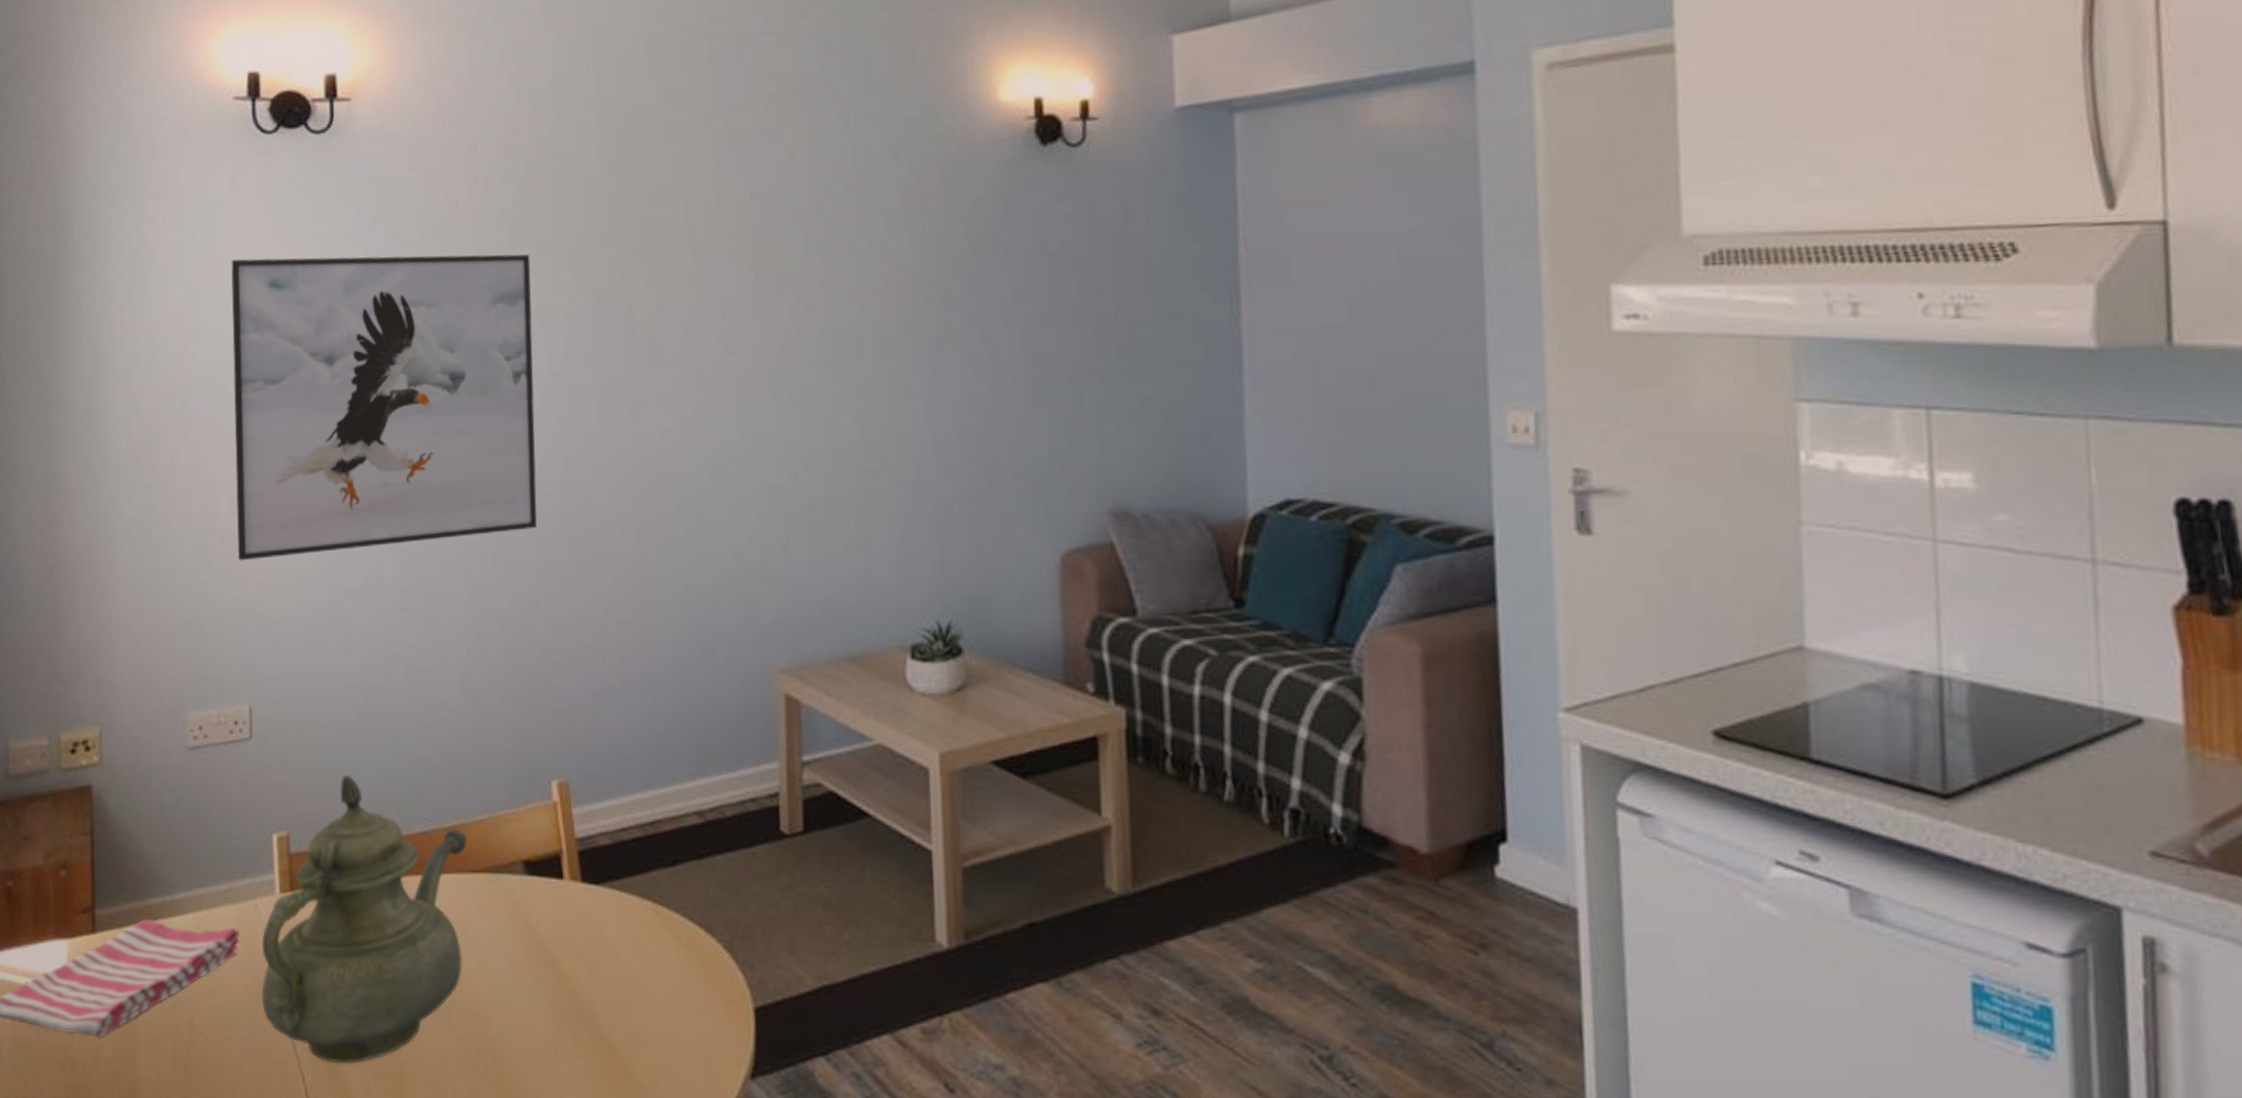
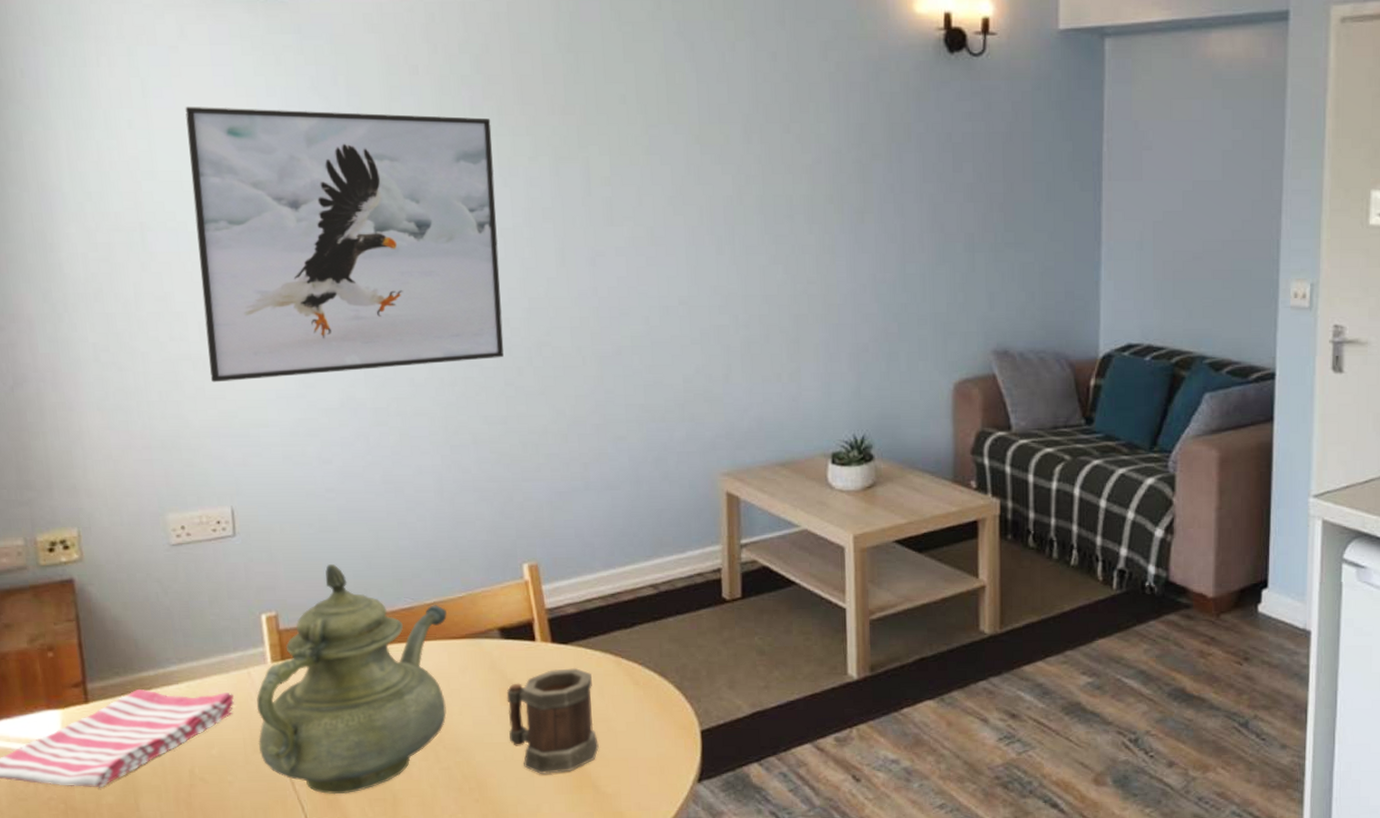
mug: none [529,915,633,1054] -> present [506,667,599,774]

